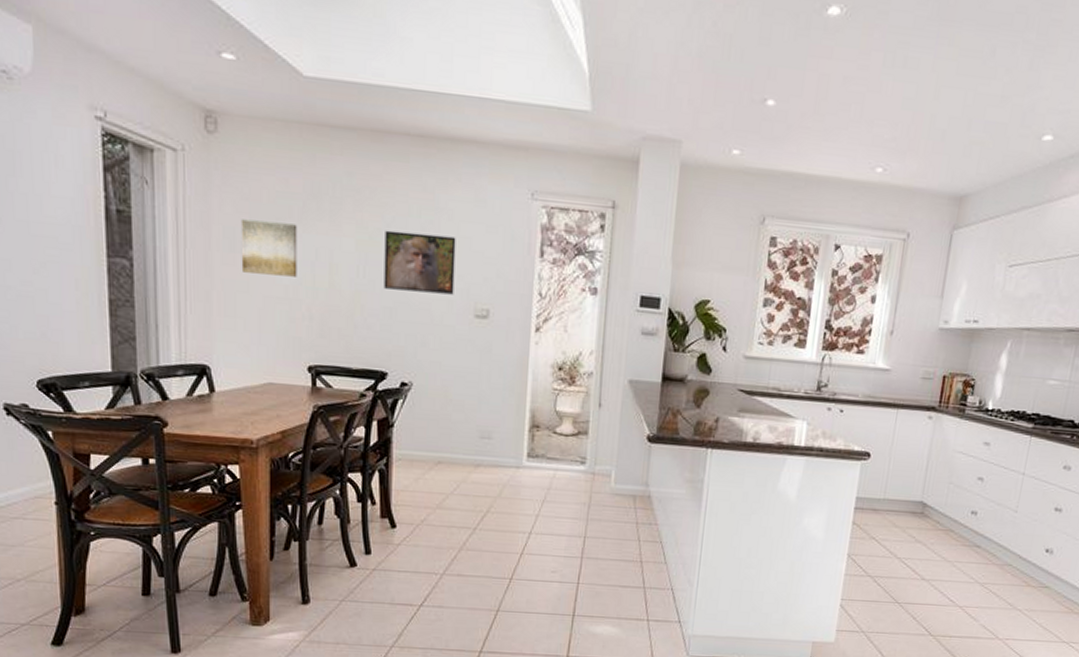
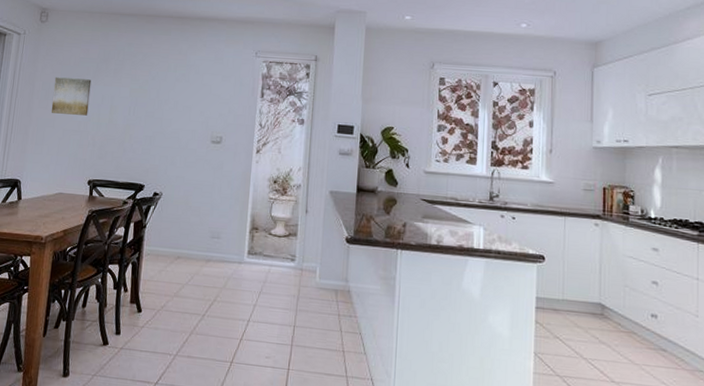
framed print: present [384,230,456,295] -> none [147,81,200,126]

